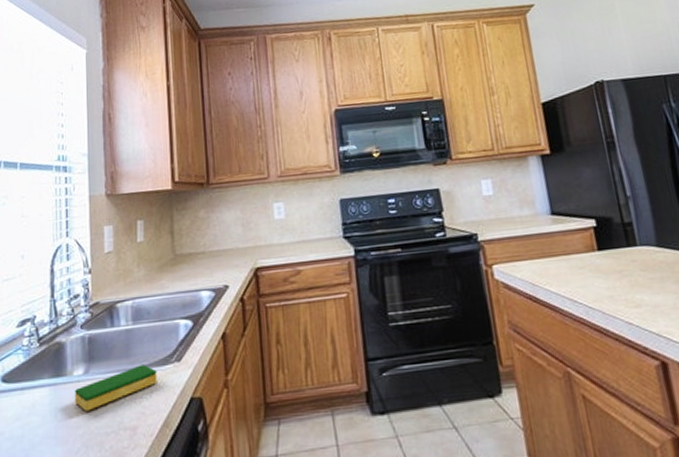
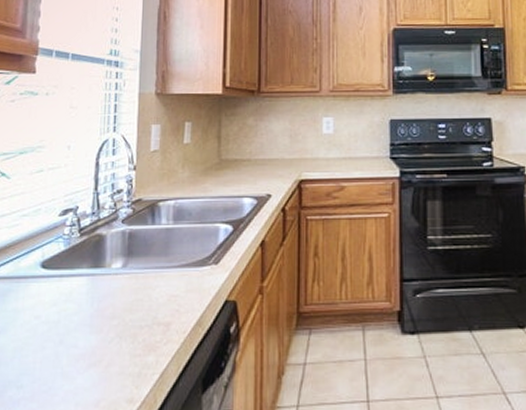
dish sponge: present [75,364,157,411] -> none [112,264,194,304]

